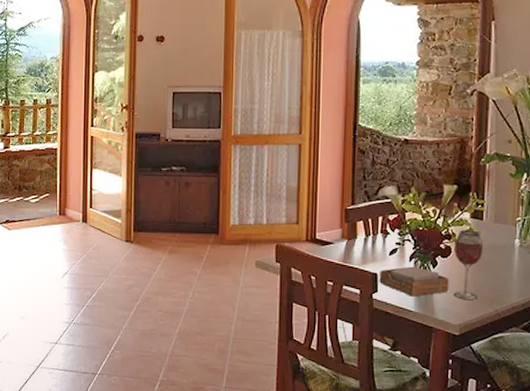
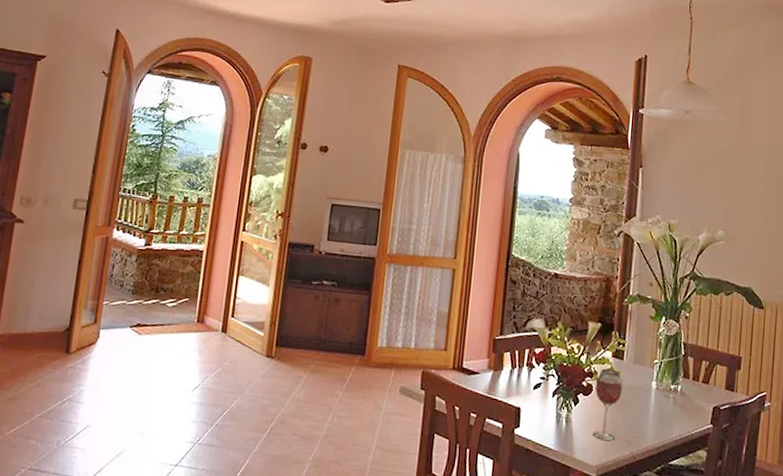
napkin holder: present [379,266,449,297] -> none [522,402,589,435]

